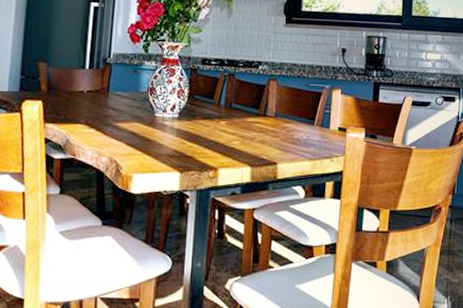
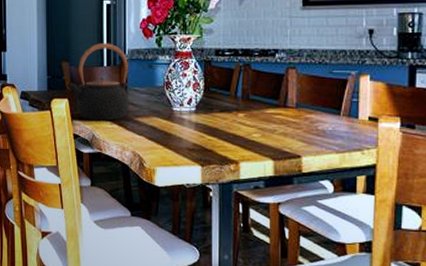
teapot: none [41,45,112,126] -> present [66,43,129,121]

